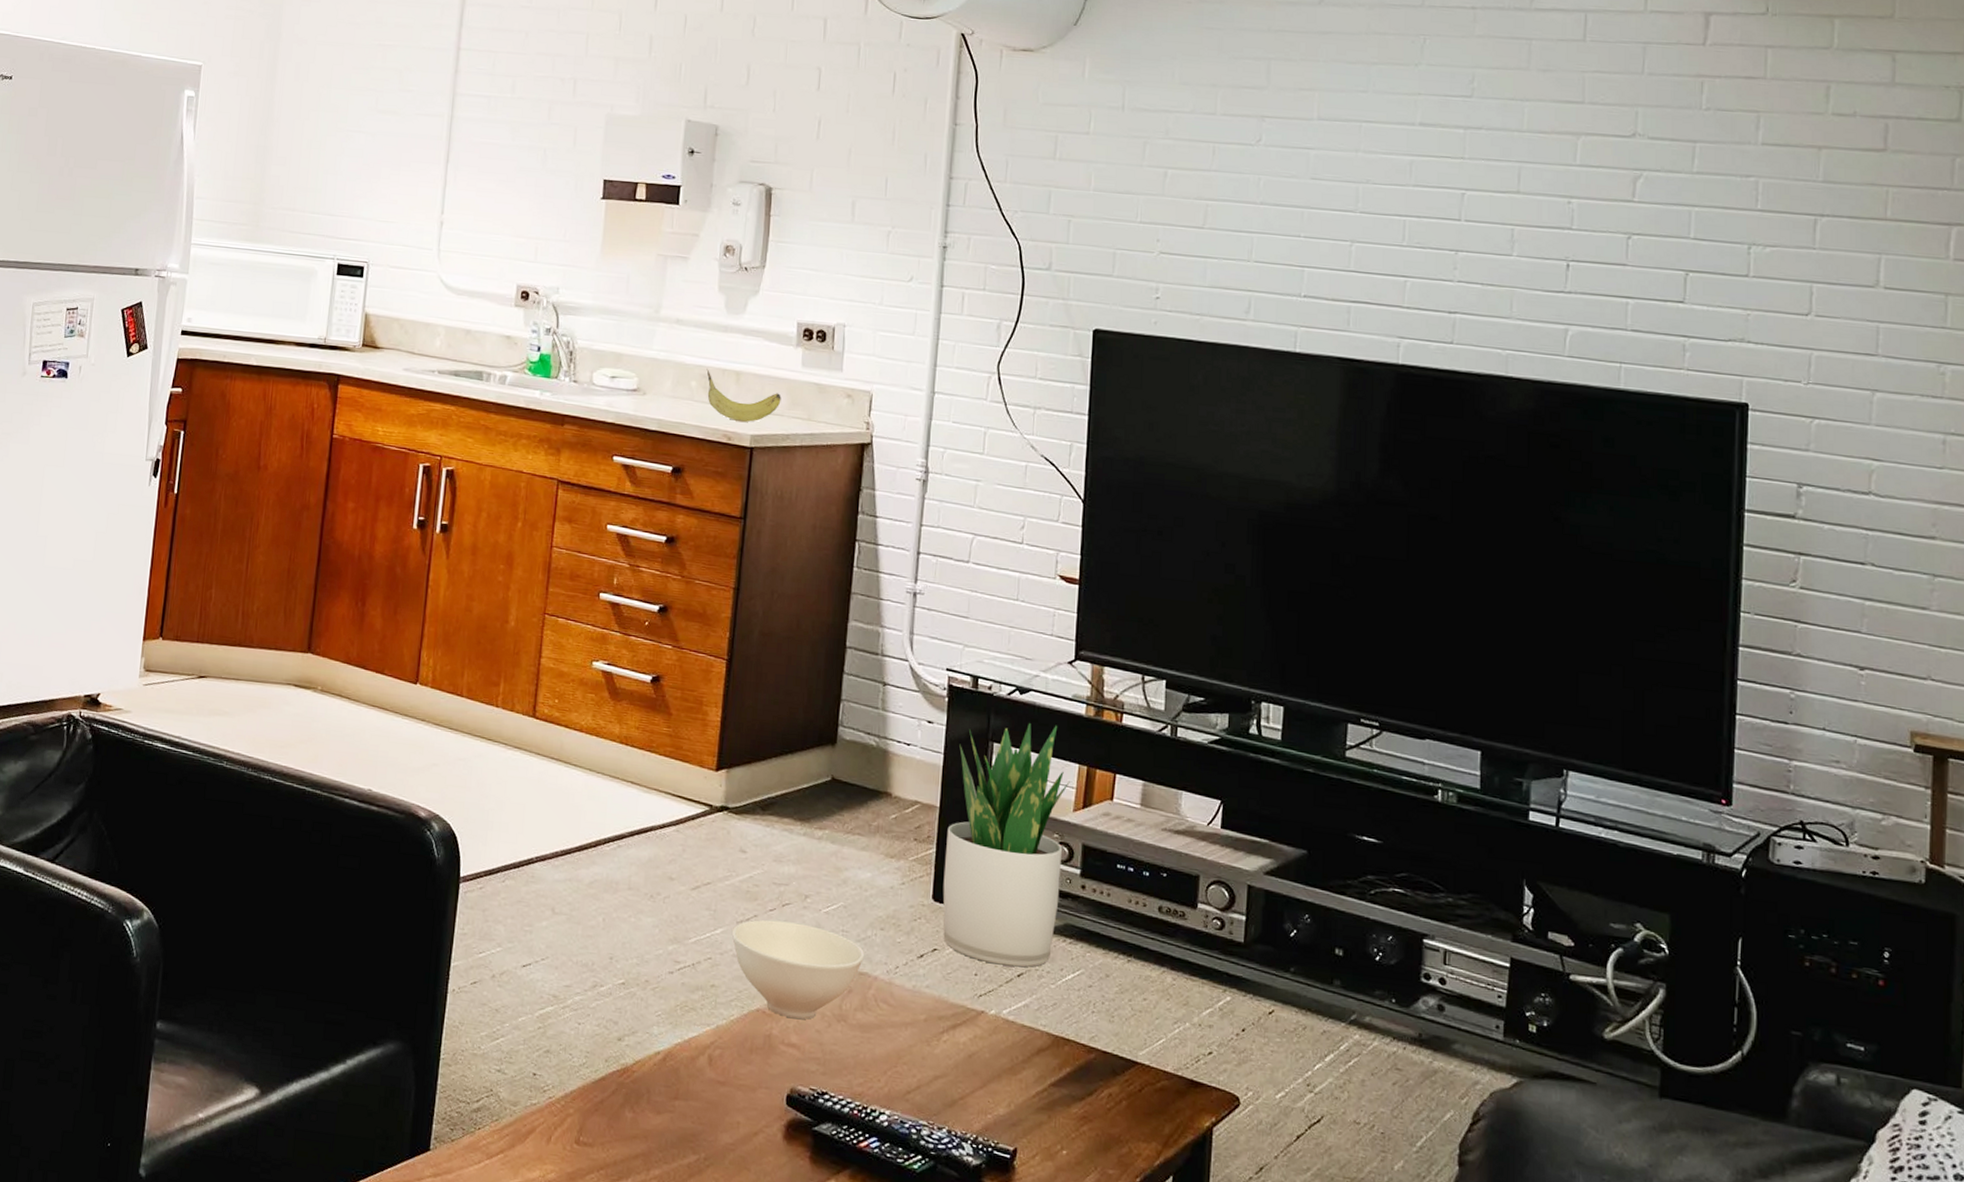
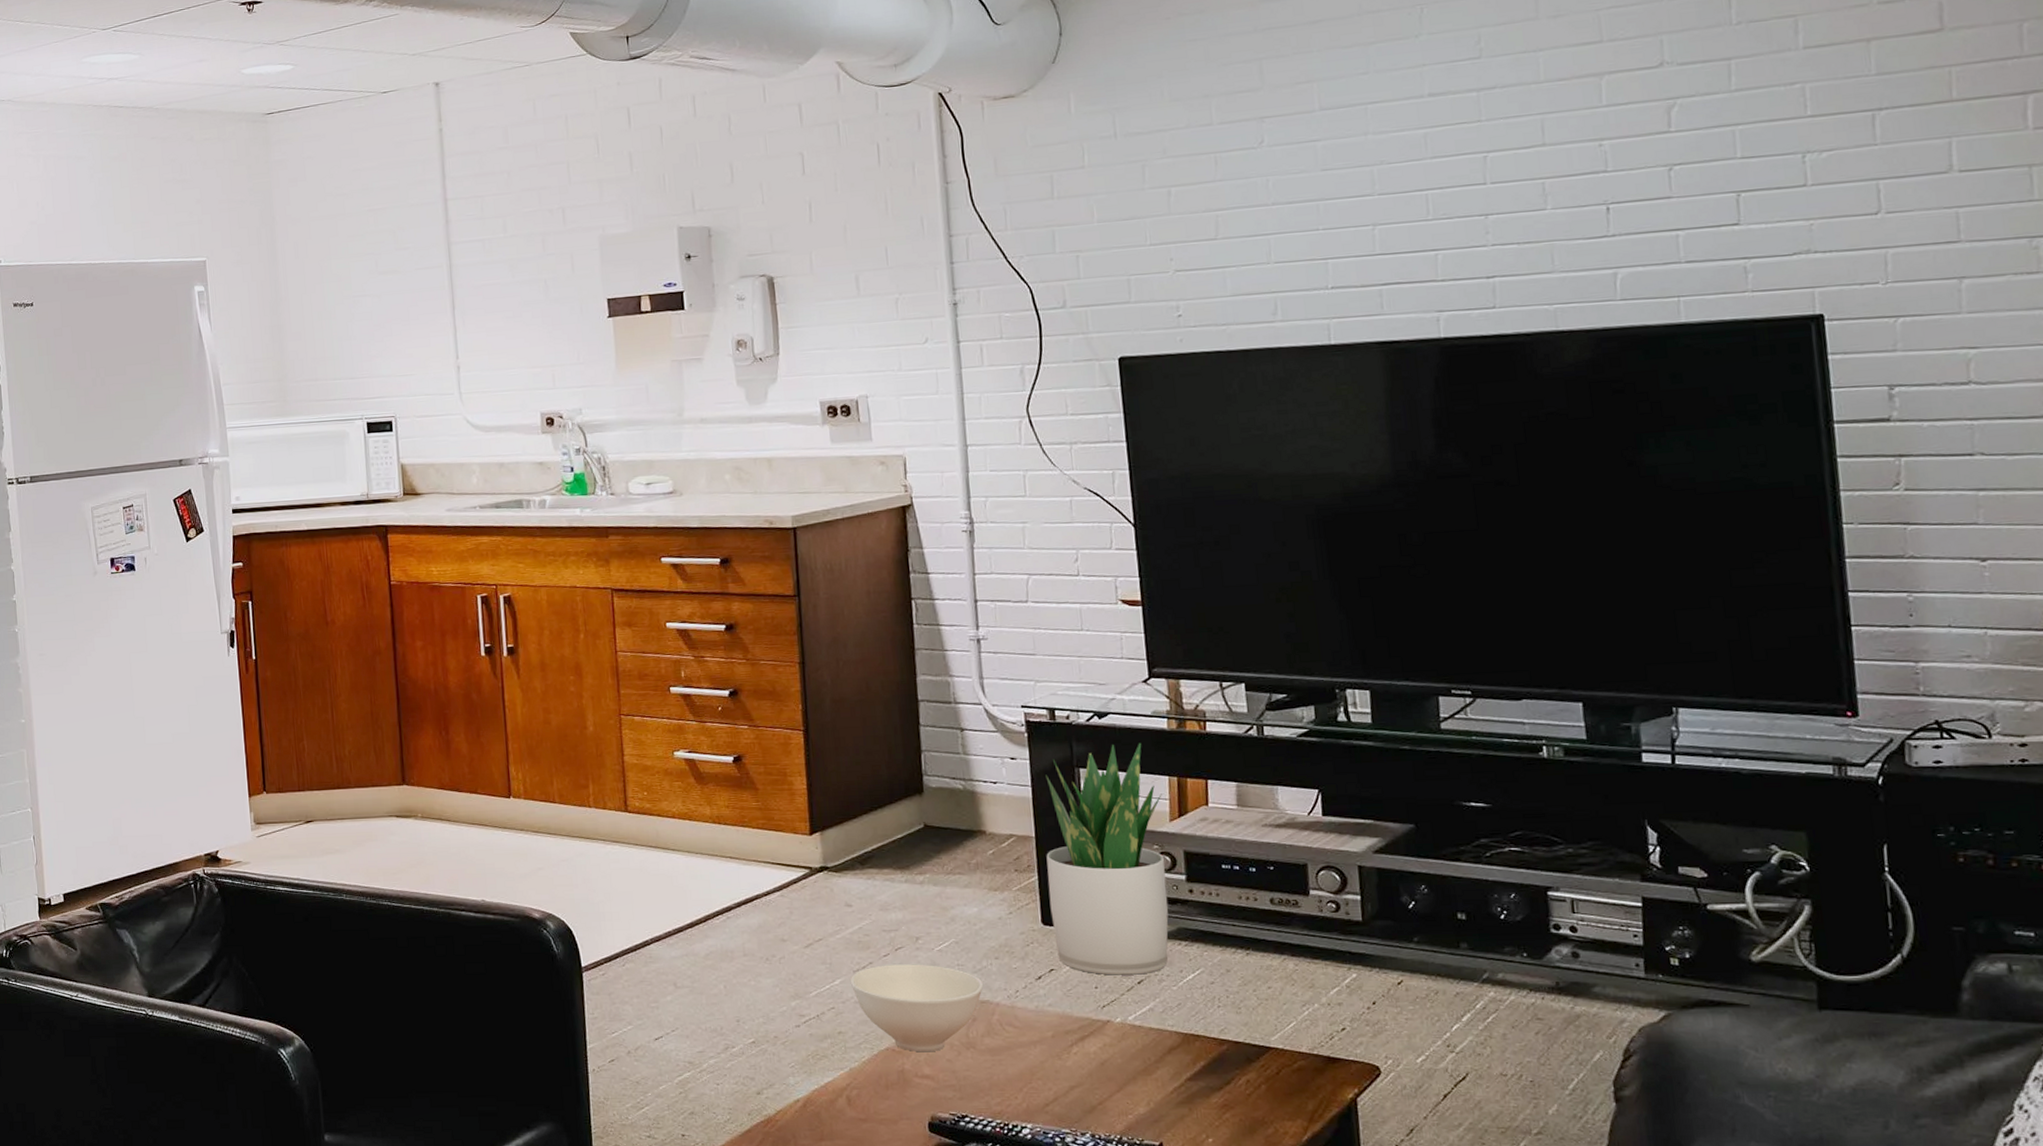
fruit: present [706,369,781,422] -> none [738,461,816,505]

